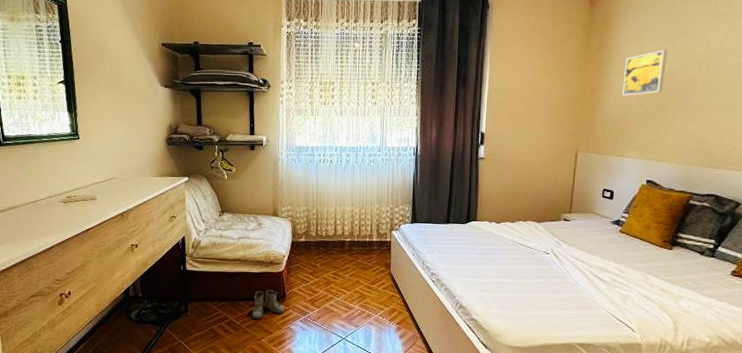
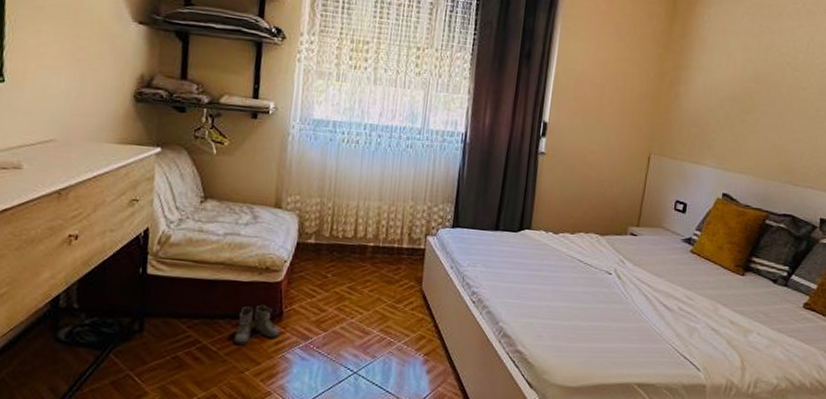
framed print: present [622,50,667,96] -> none [703,45,752,95]

